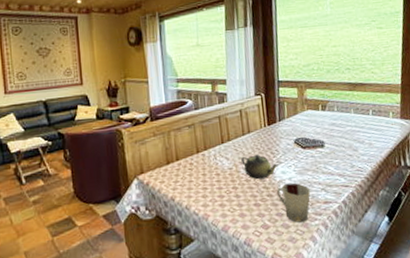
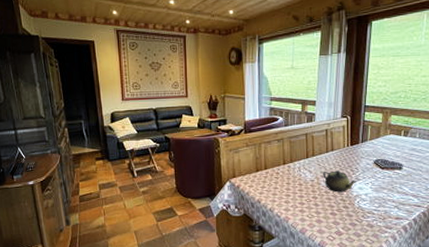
cup: present [276,182,311,223] -> none [352,198,384,233]

